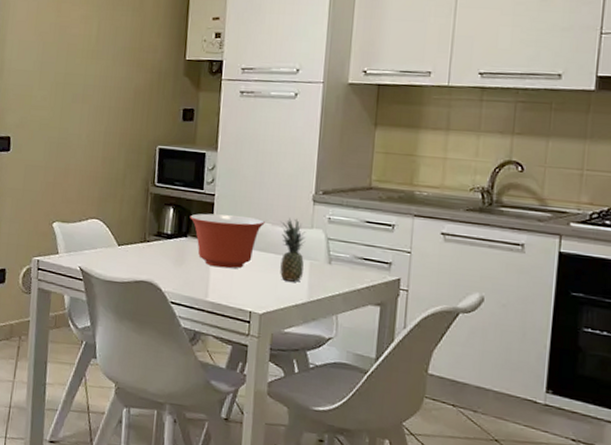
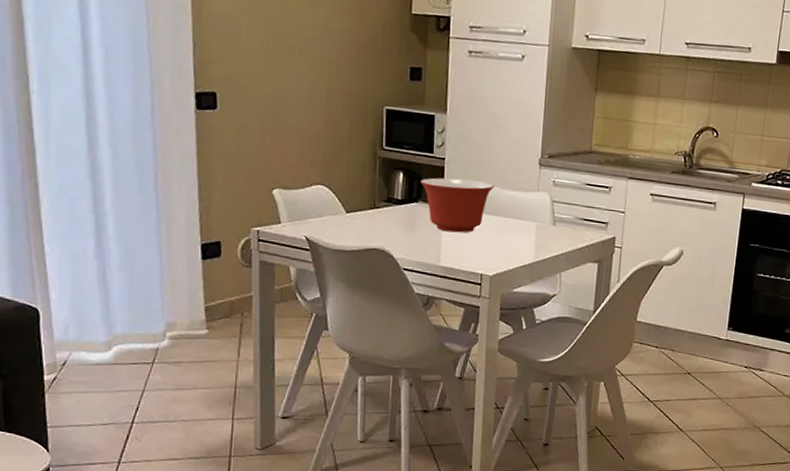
fruit: present [280,218,306,282] -> none [509,181,533,244]

